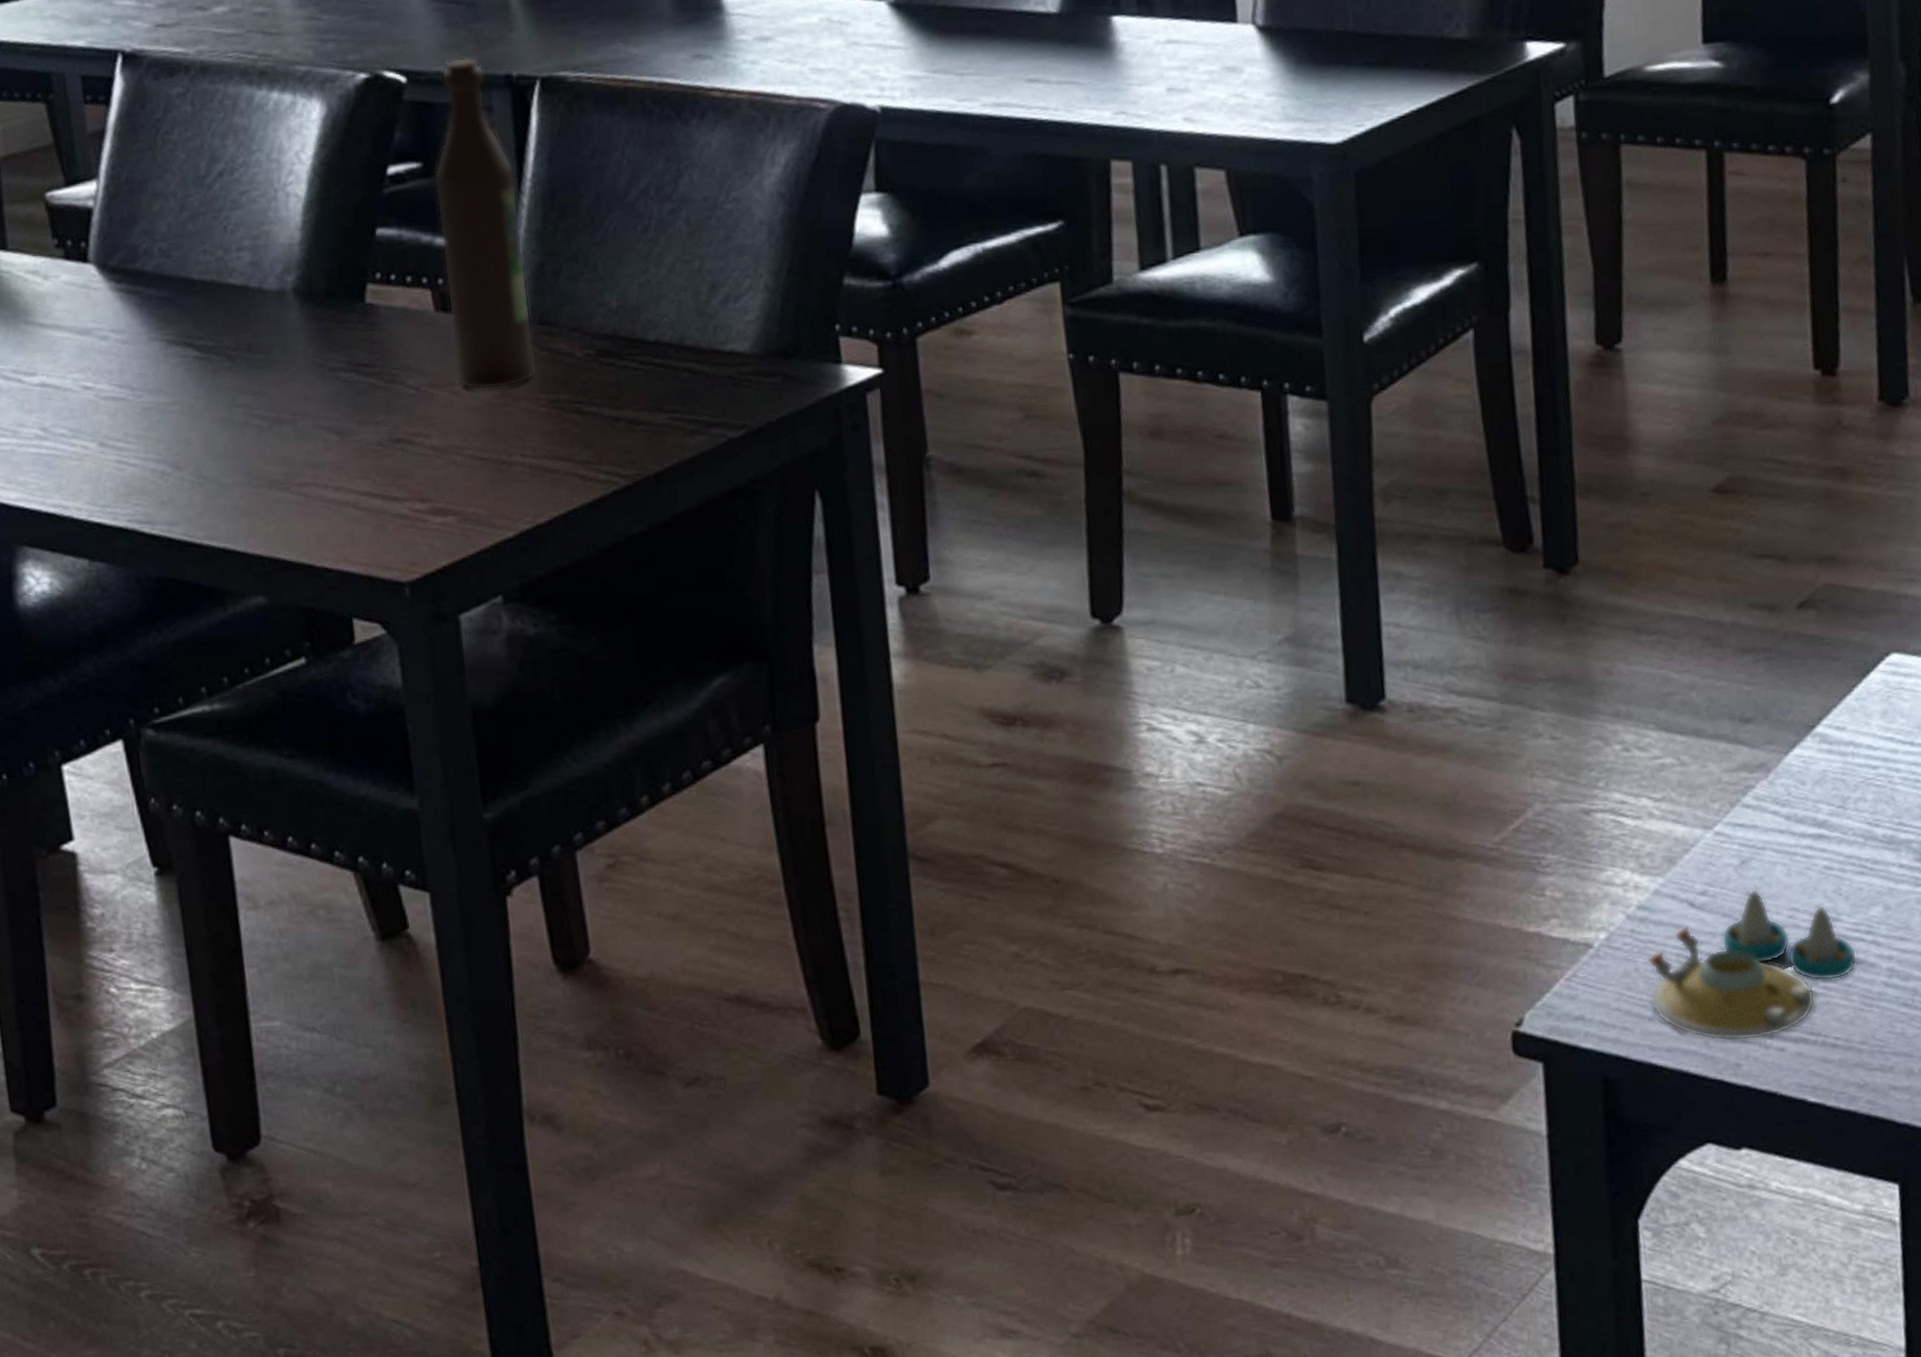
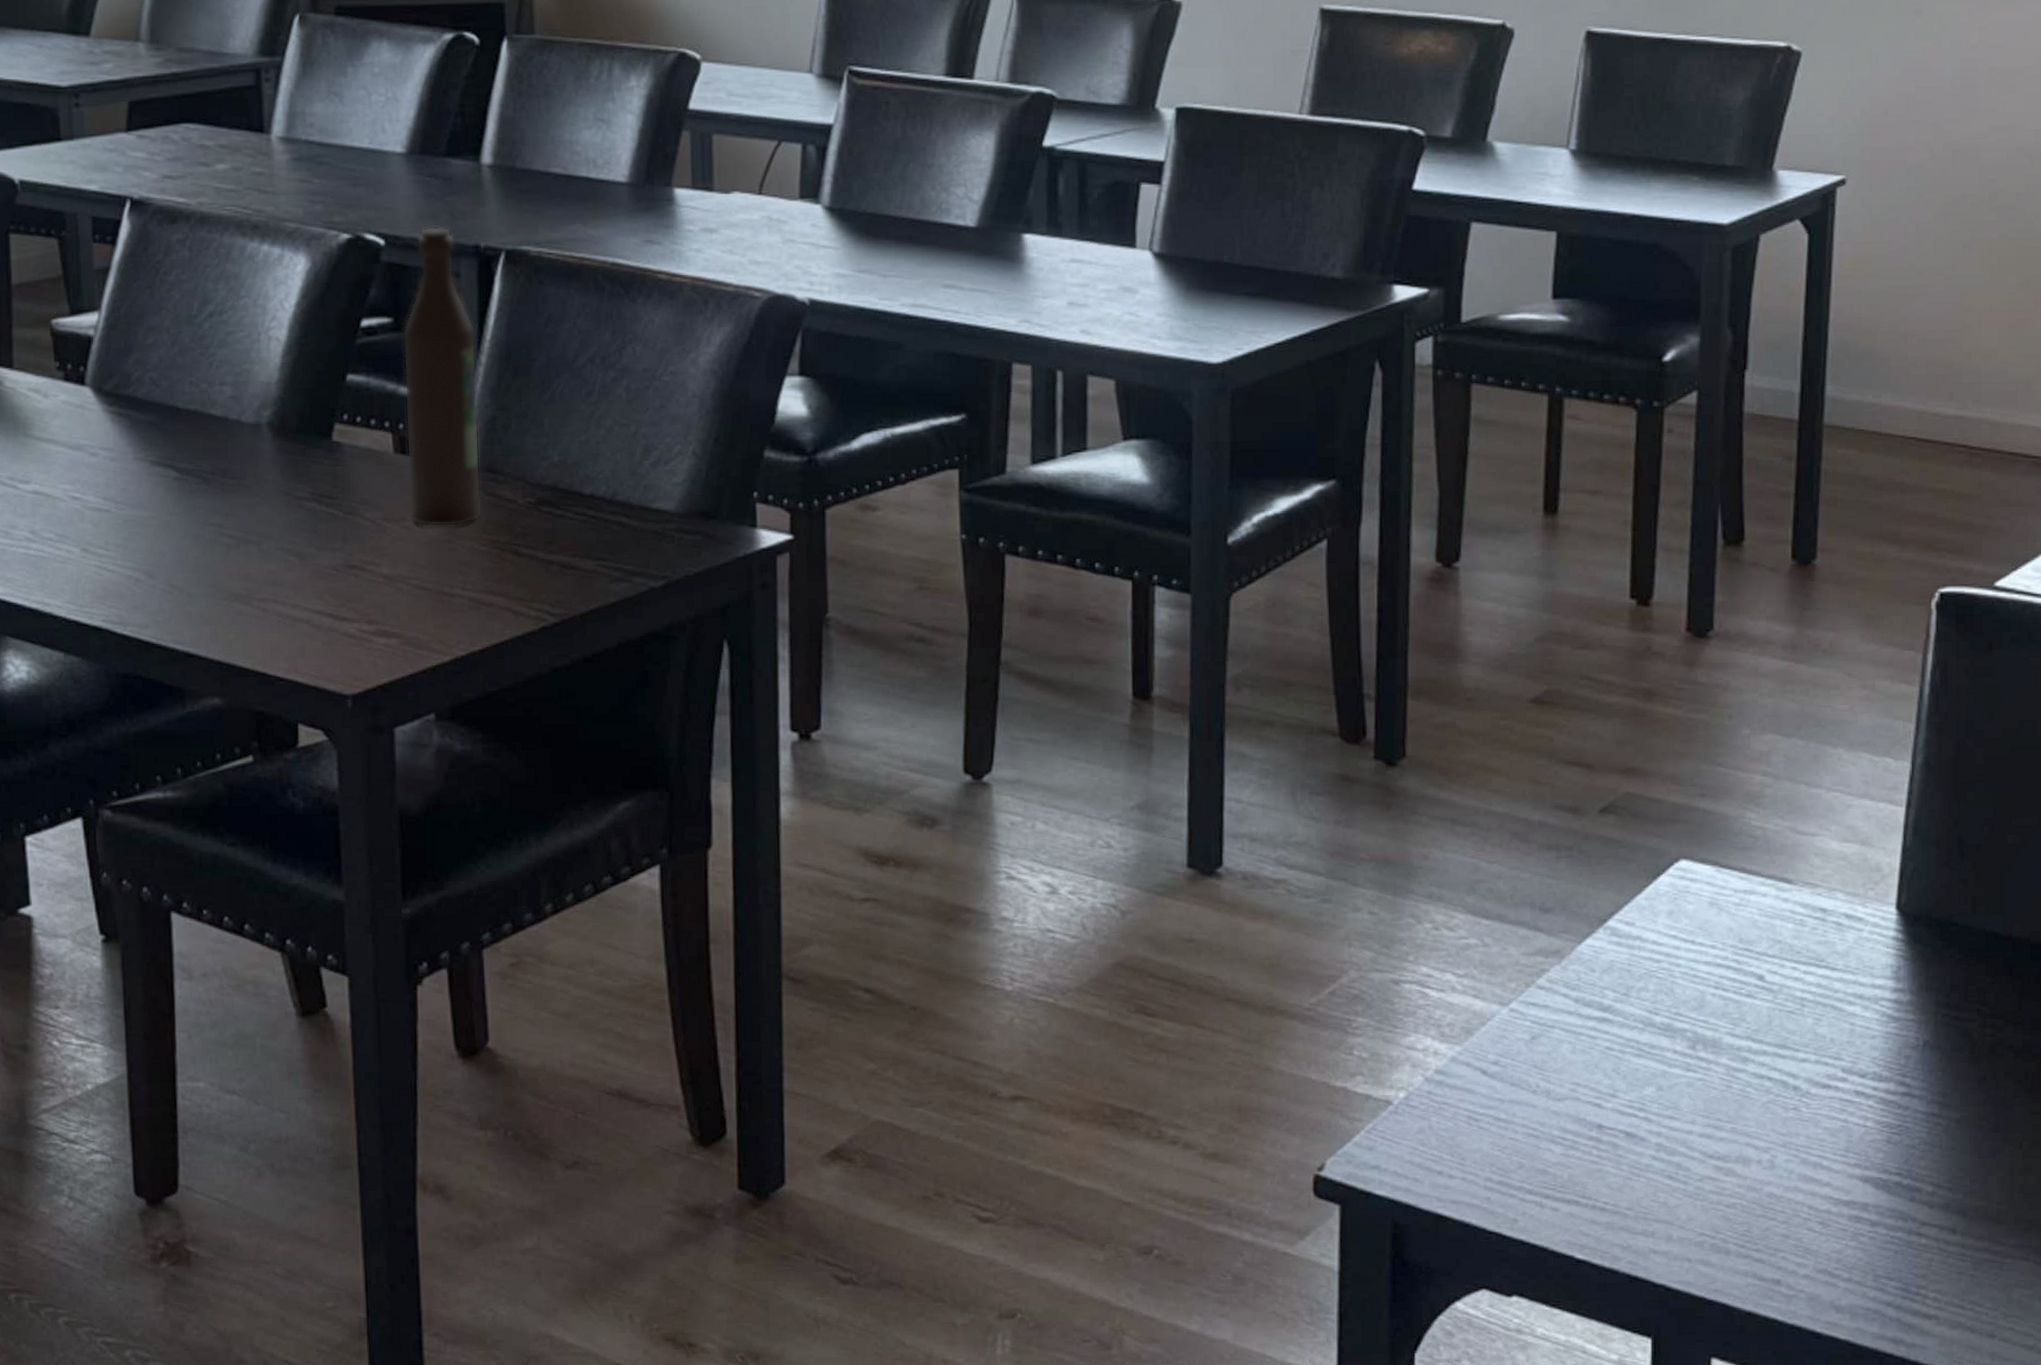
salt and pepper shaker set: present [1647,888,1858,1042] -> none [1440,1062,1630,1199]

